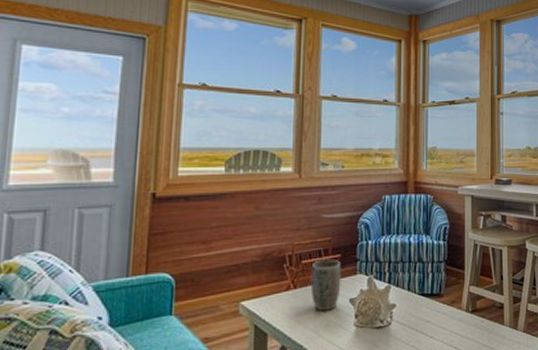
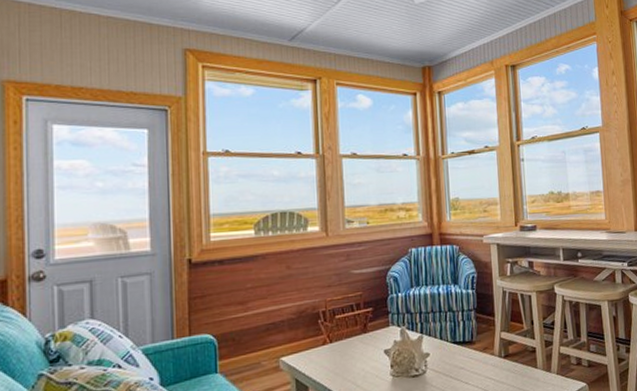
plant pot: present [310,259,341,311] -> none [345,313,375,363]

